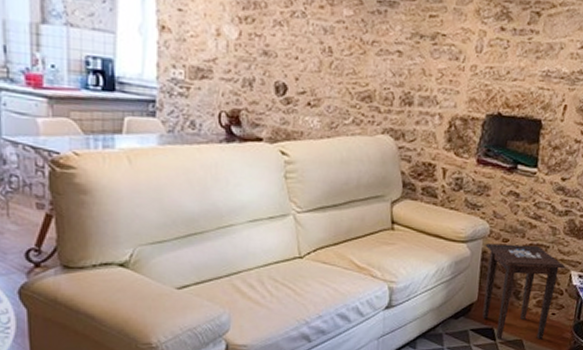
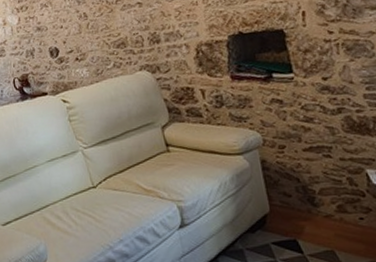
side table: present [482,243,566,340] -> none [262,148,359,252]

